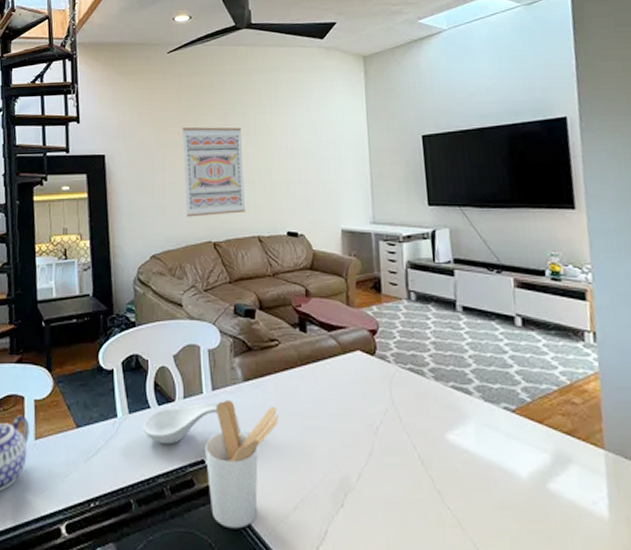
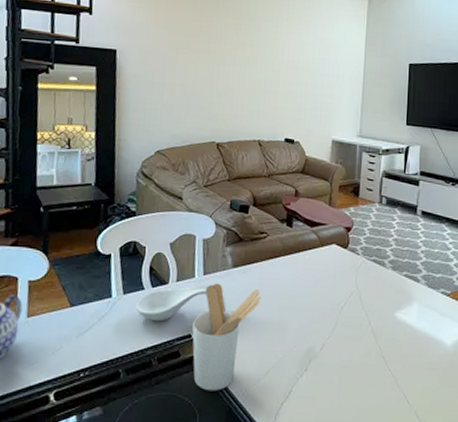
wall art: present [182,127,246,217] -> none [193,32,252,118]

